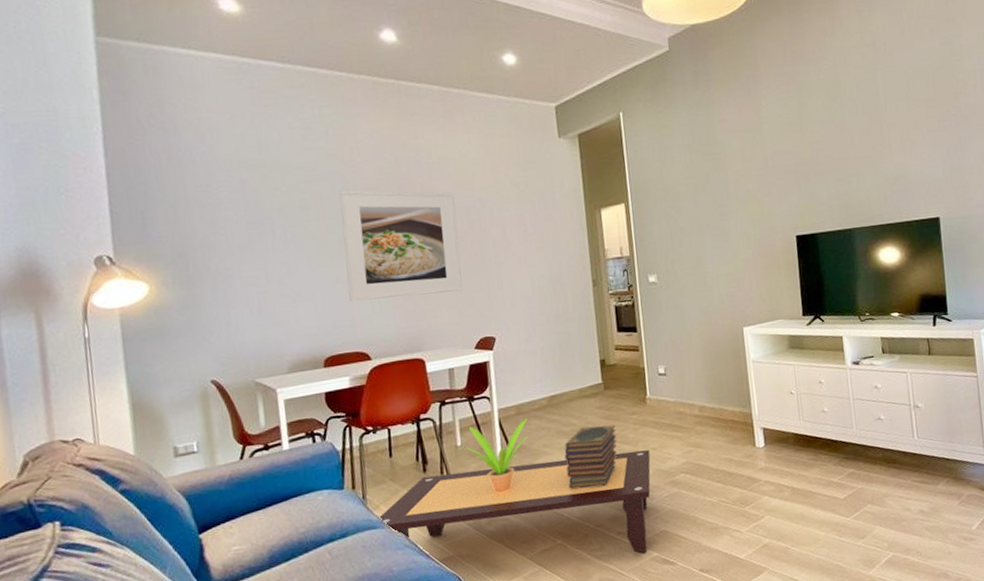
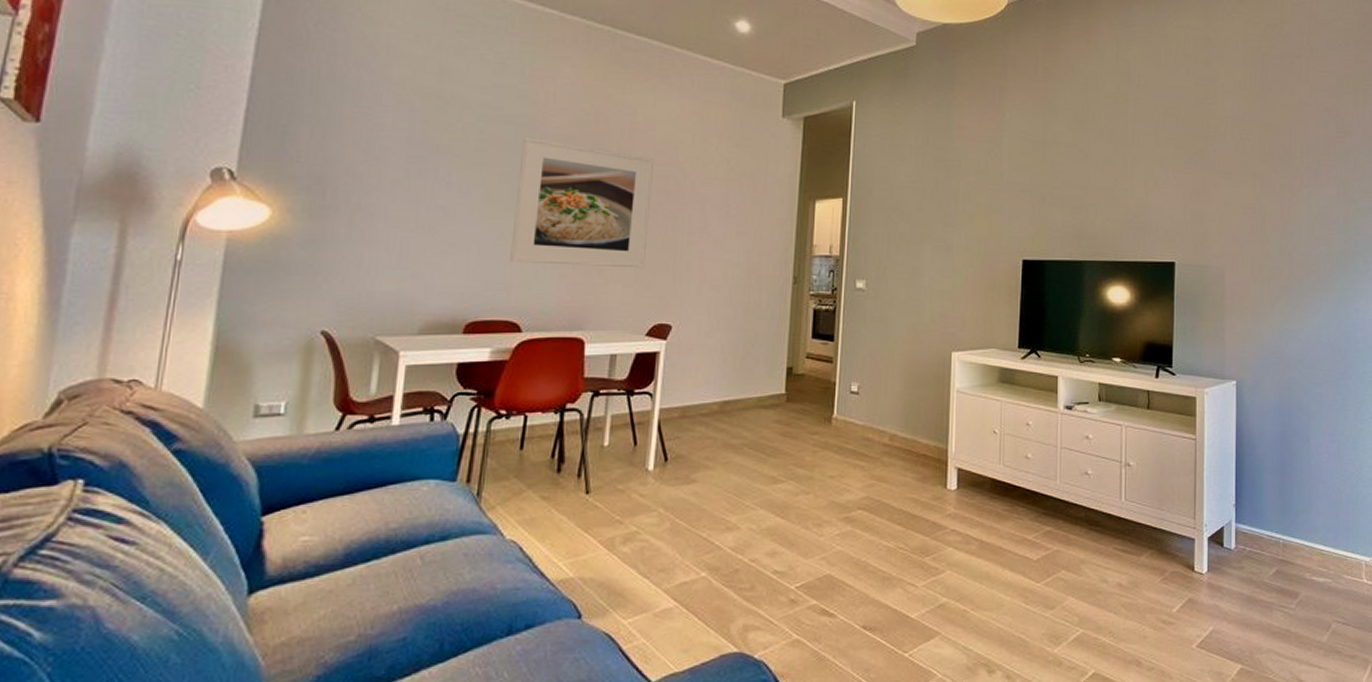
coffee table: present [378,449,651,554] -> none [490,476,826,600]
potted plant: present [467,418,529,493] -> none [615,423,692,507]
book stack: present [564,424,617,490] -> none [726,442,792,515]

